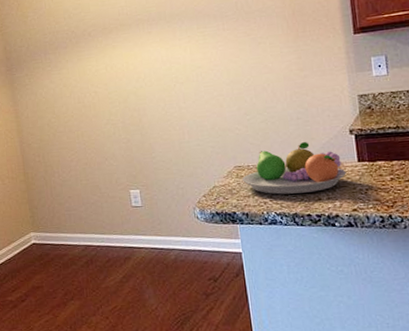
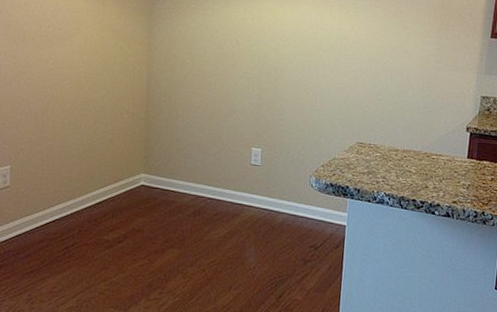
fruit bowl: present [242,142,347,195] -> none [362,131,455,180]

